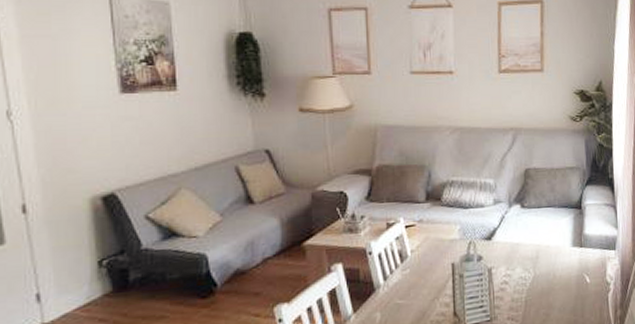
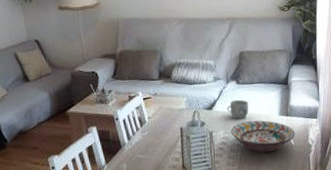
mug: none [509,227,536,252] -> present [226,99,249,119]
decorative bowl: none [514,253,591,294] -> present [231,120,295,153]

